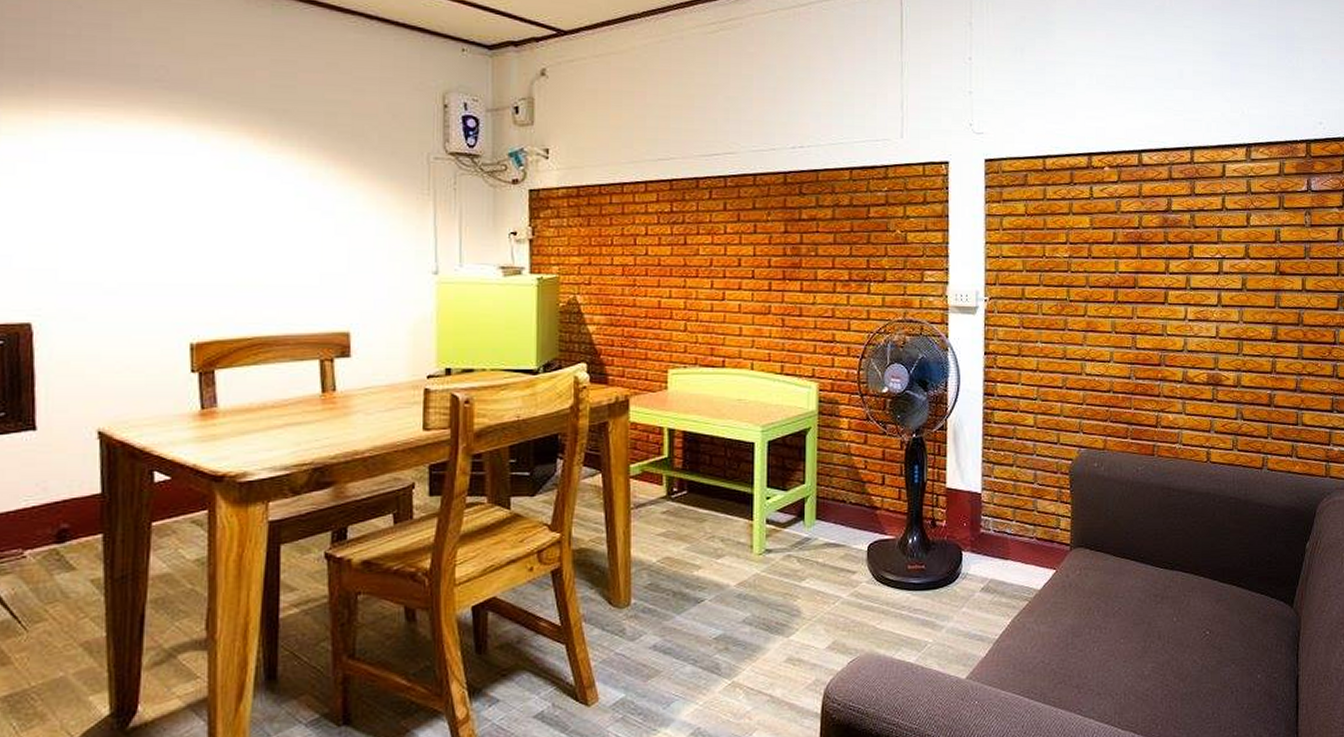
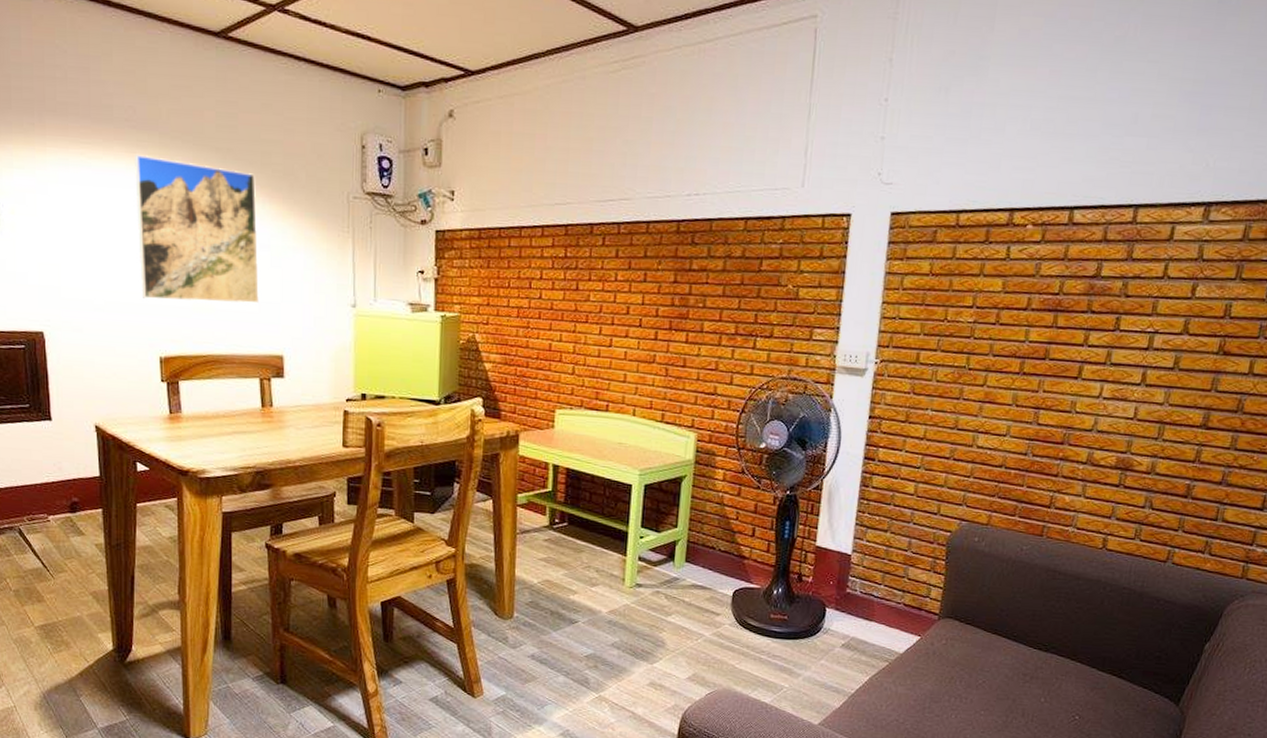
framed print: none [165,116,320,277] -> present [135,154,259,304]

